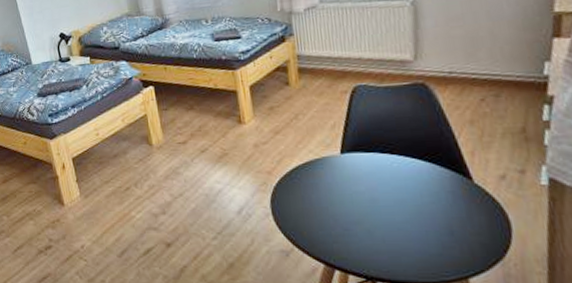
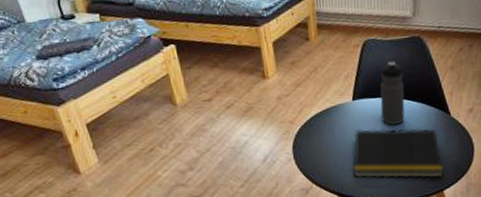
notepad: none [342,187,467,260] -> present [353,128,444,179]
water bottle: none [374,111,409,186] -> present [380,61,405,125]

